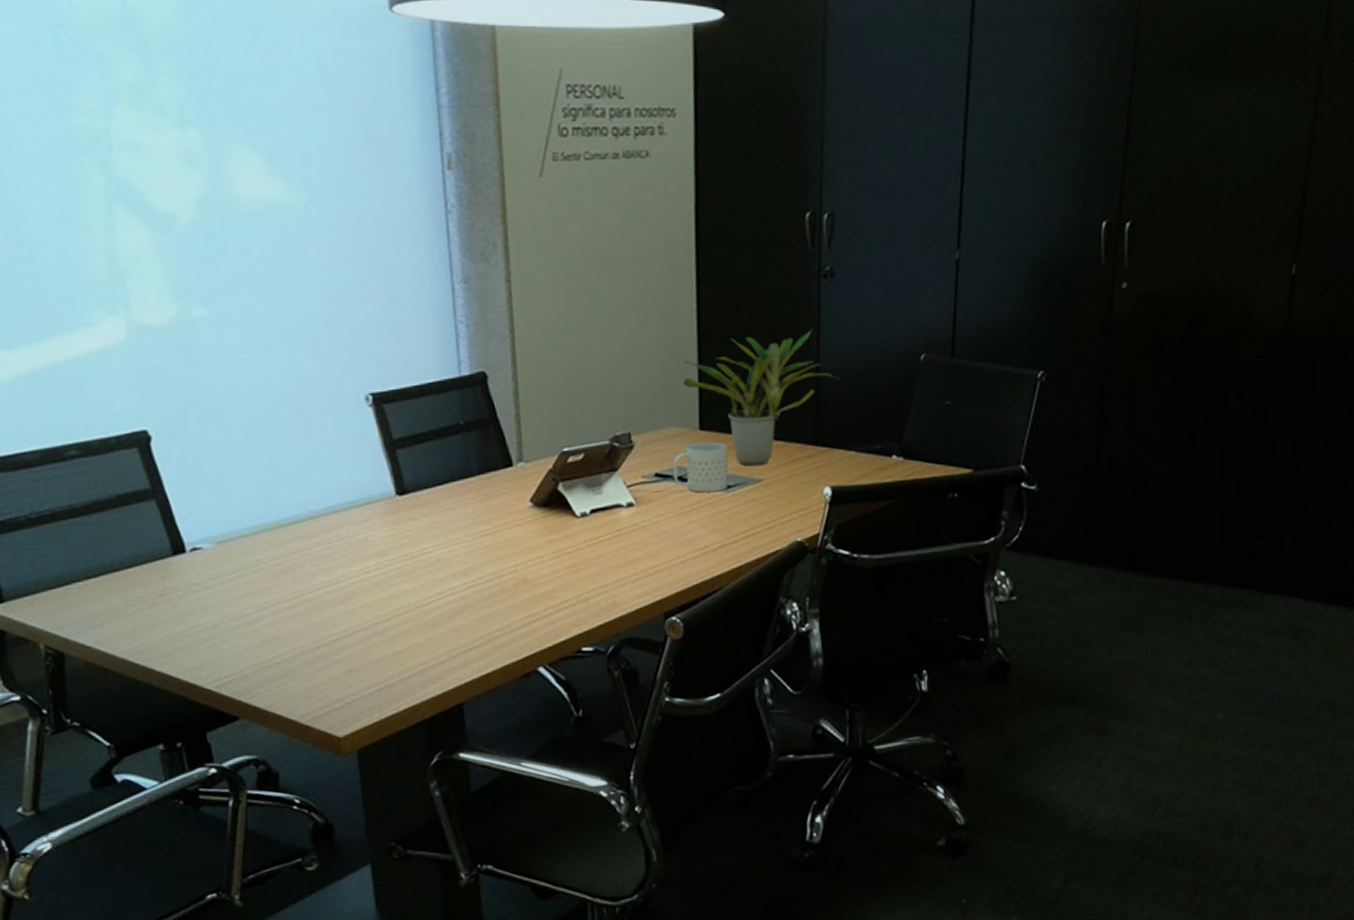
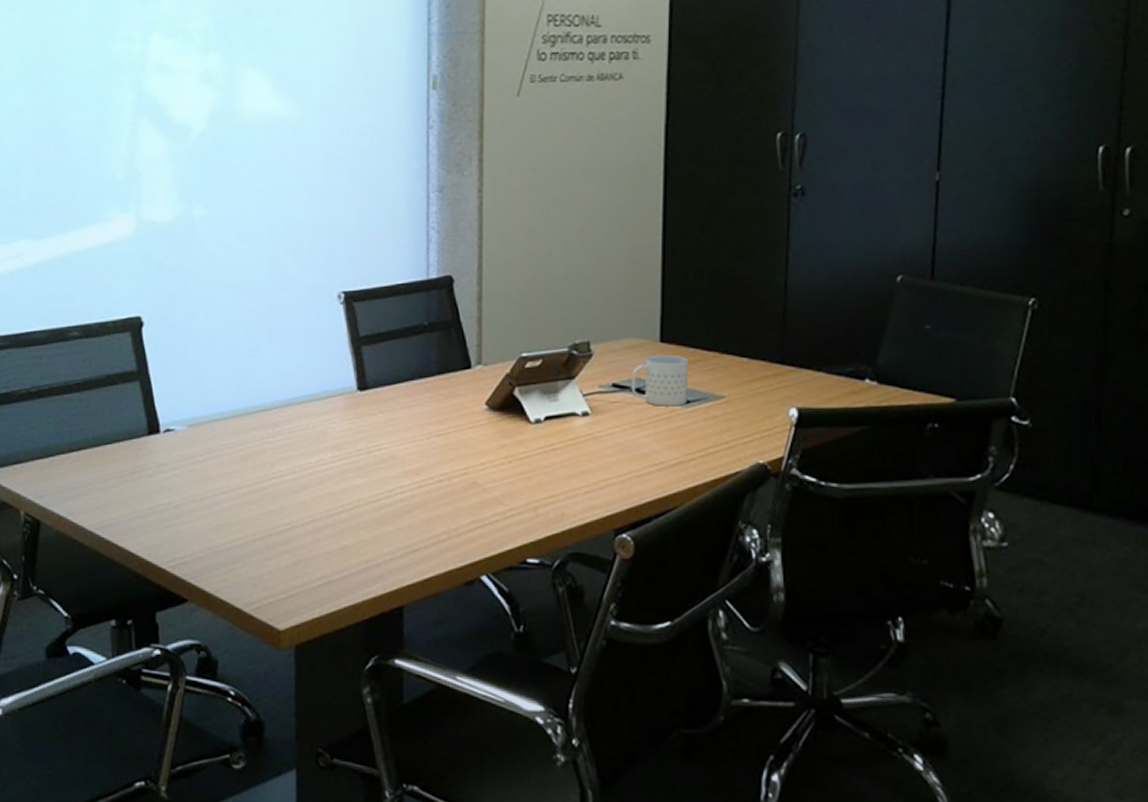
potted plant: present [682,329,840,465] -> none [645,246,809,381]

